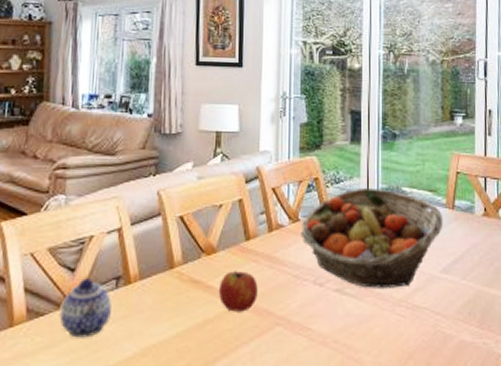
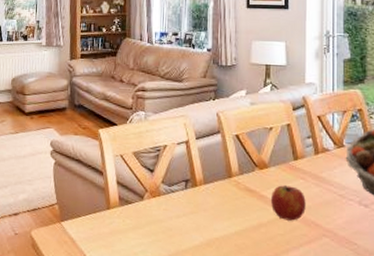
teapot: present [59,278,112,338] -> none [143,178,182,225]

